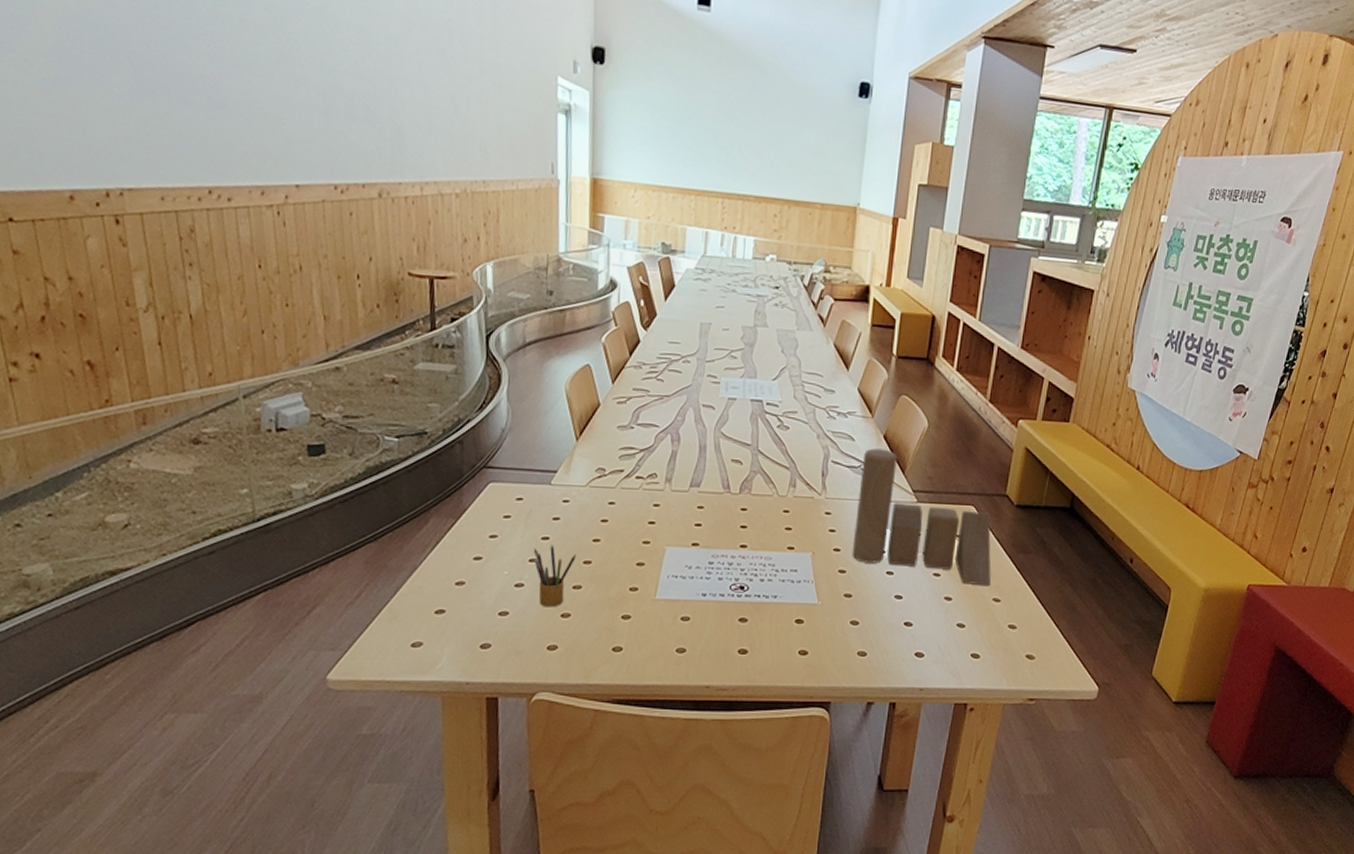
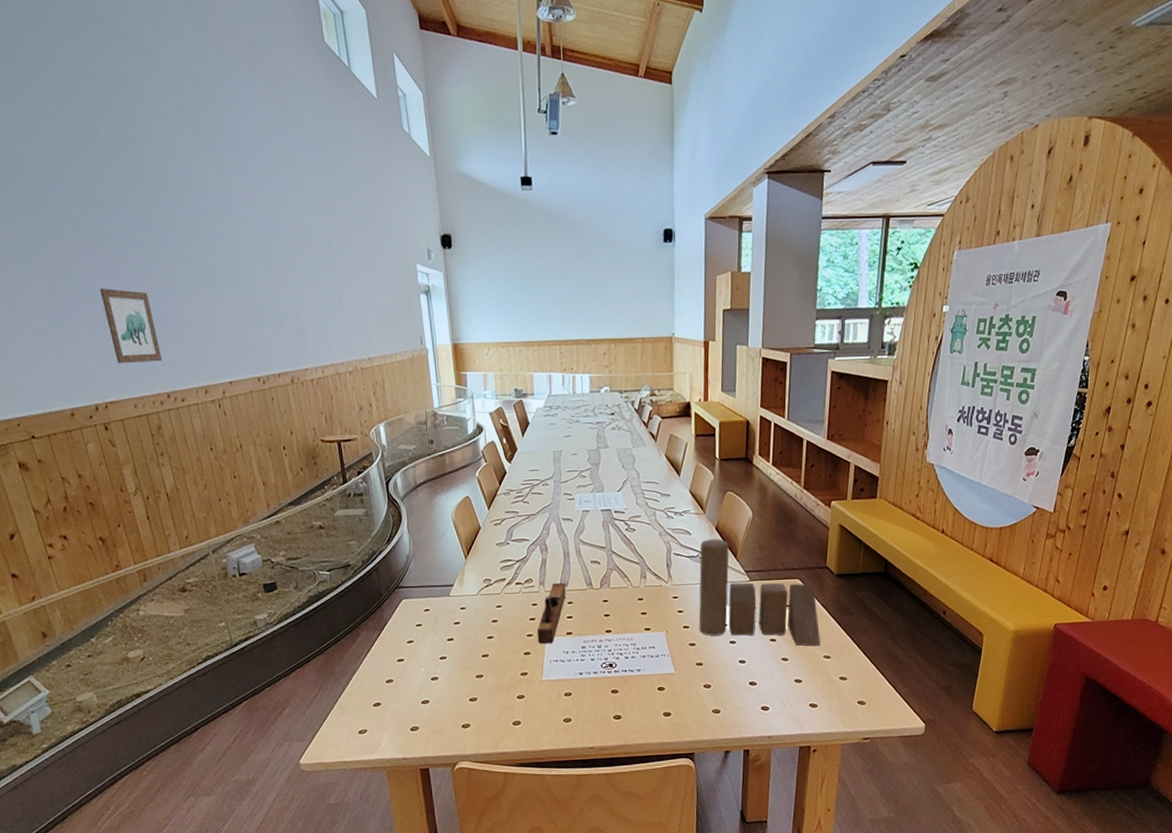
wall art: none [133,43,209,147] -> present [100,288,163,363]
pencil box: present [533,544,576,608] -> none [442,644,476,694]
hand plane: none [656,481,697,554] -> present [538,582,566,644]

